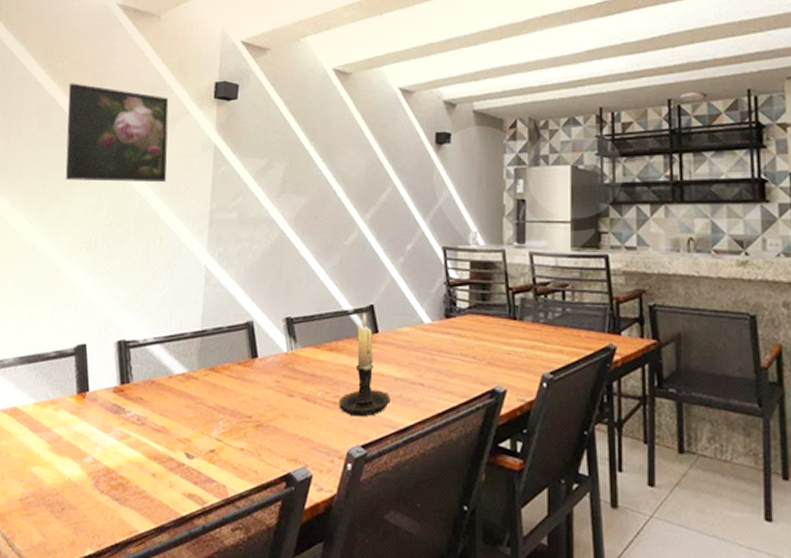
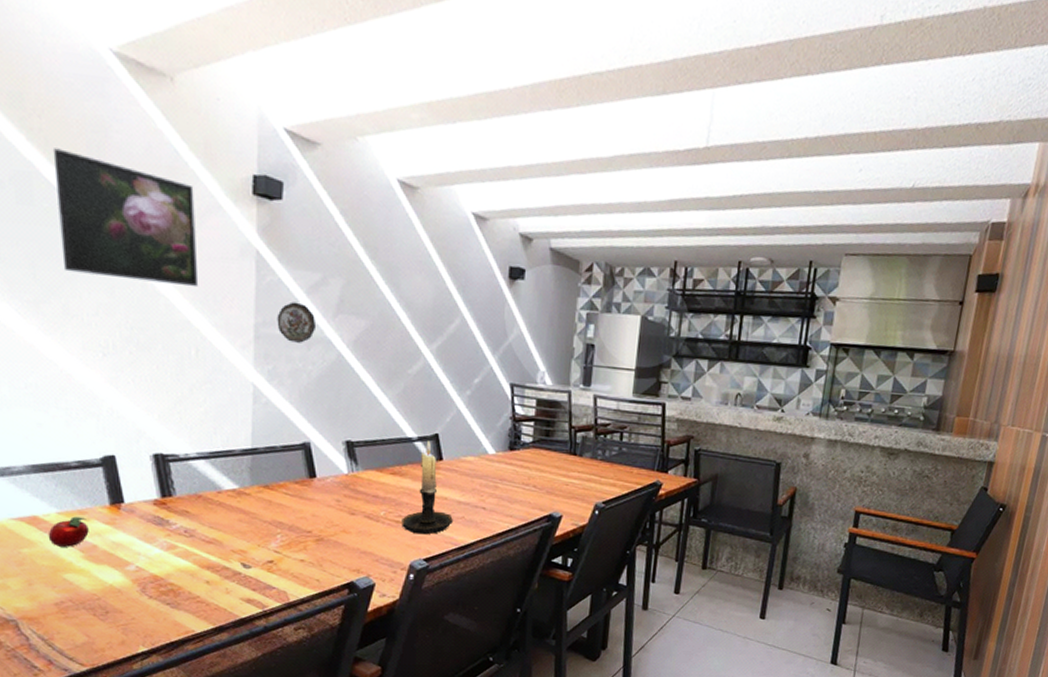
apple: none [23,407,57,439] -> present [48,516,89,547]
decorative plate: none [228,187,262,224] -> present [277,301,317,343]

